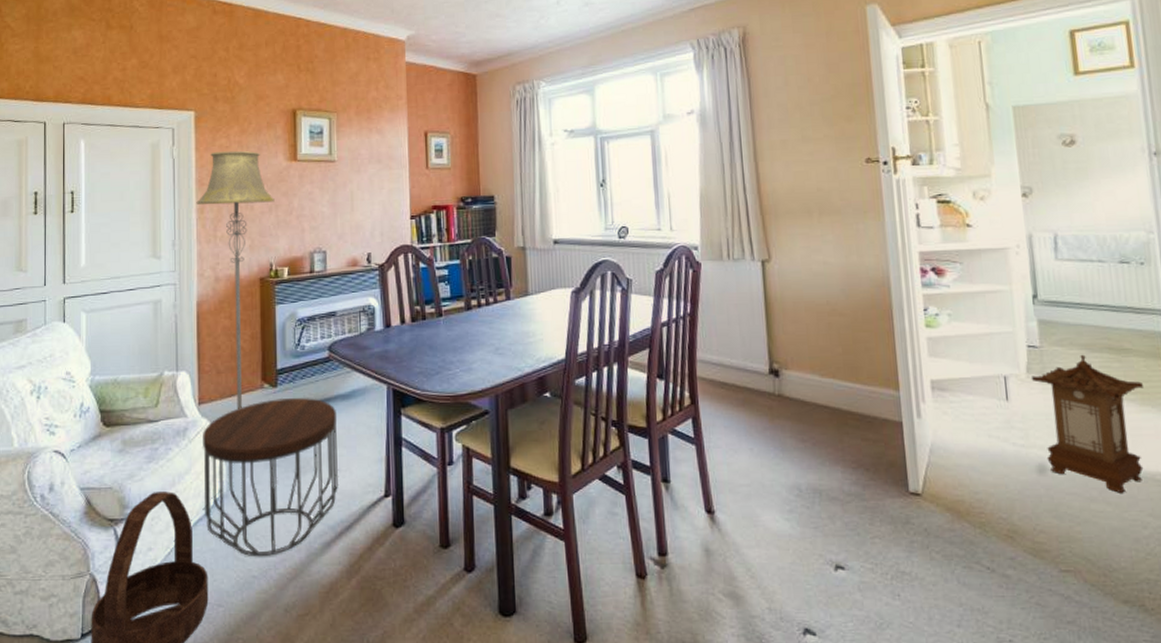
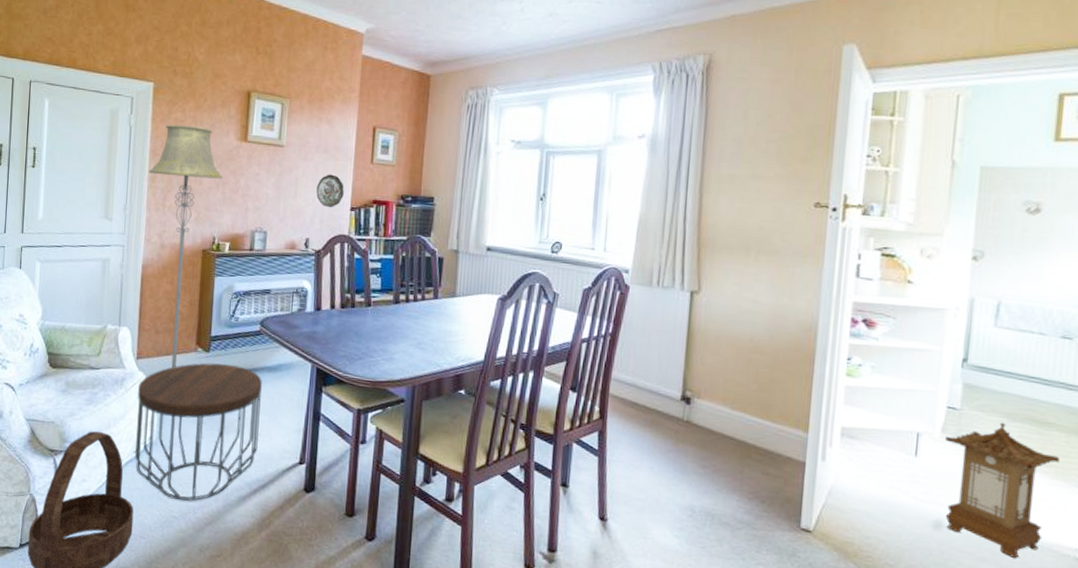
decorative plate: none [373,184,402,219] -> present [316,174,344,208]

